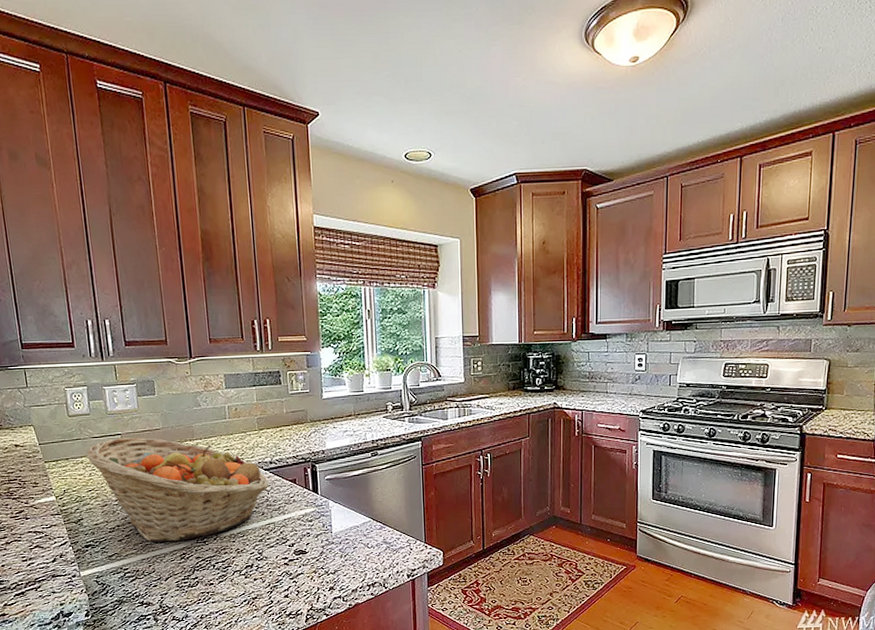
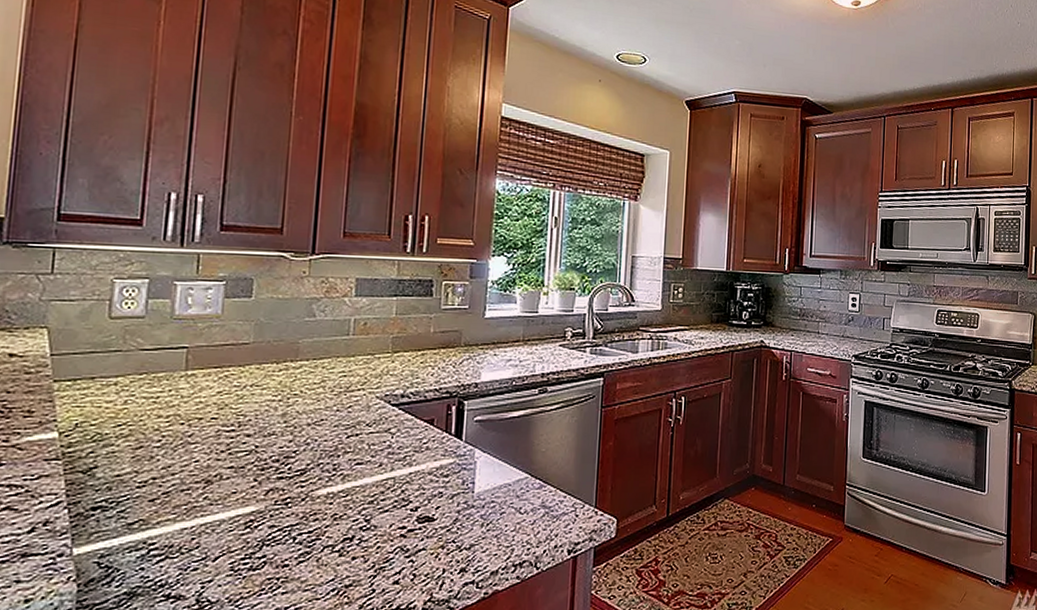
fruit basket: present [87,437,269,542] -> none [126,351,396,503]

